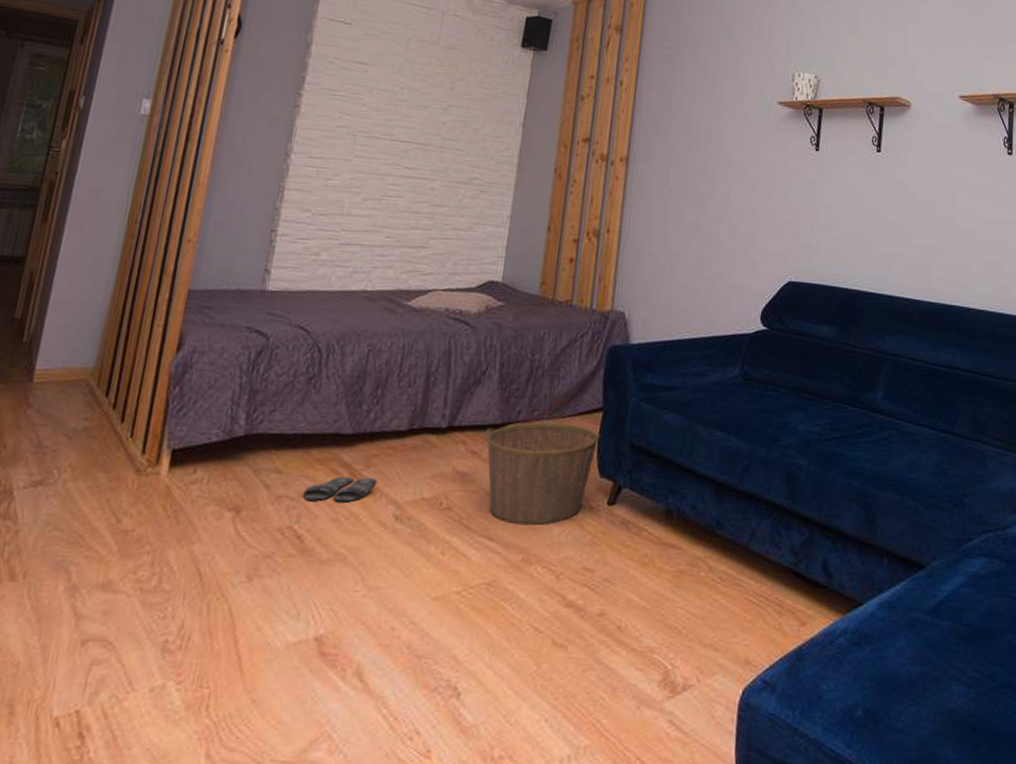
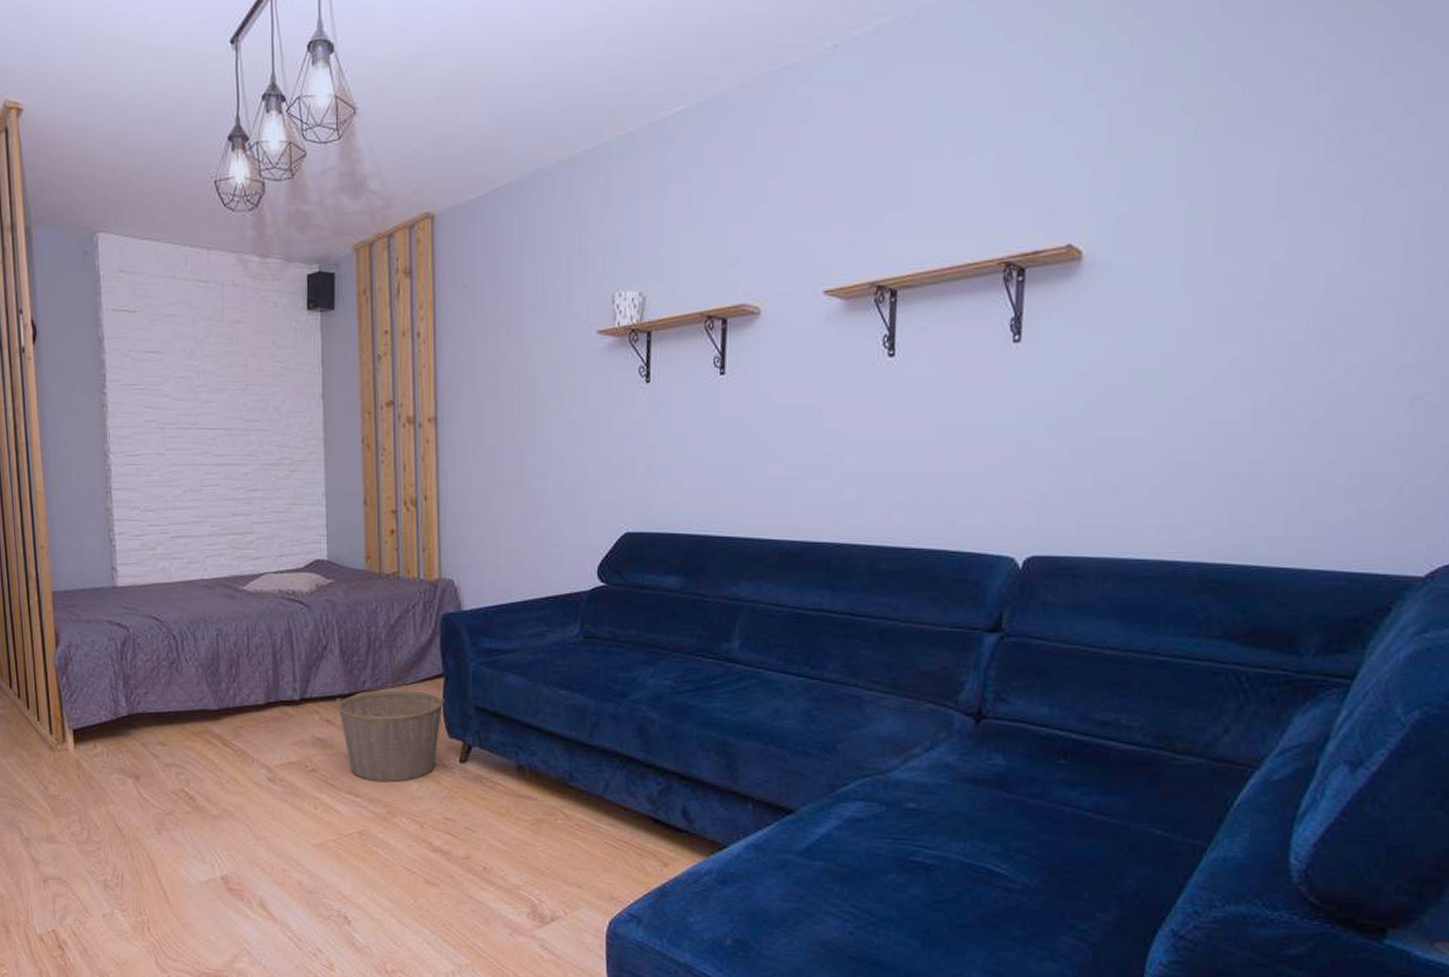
slippers: present [303,476,377,503] -> none [187,746,247,768]

